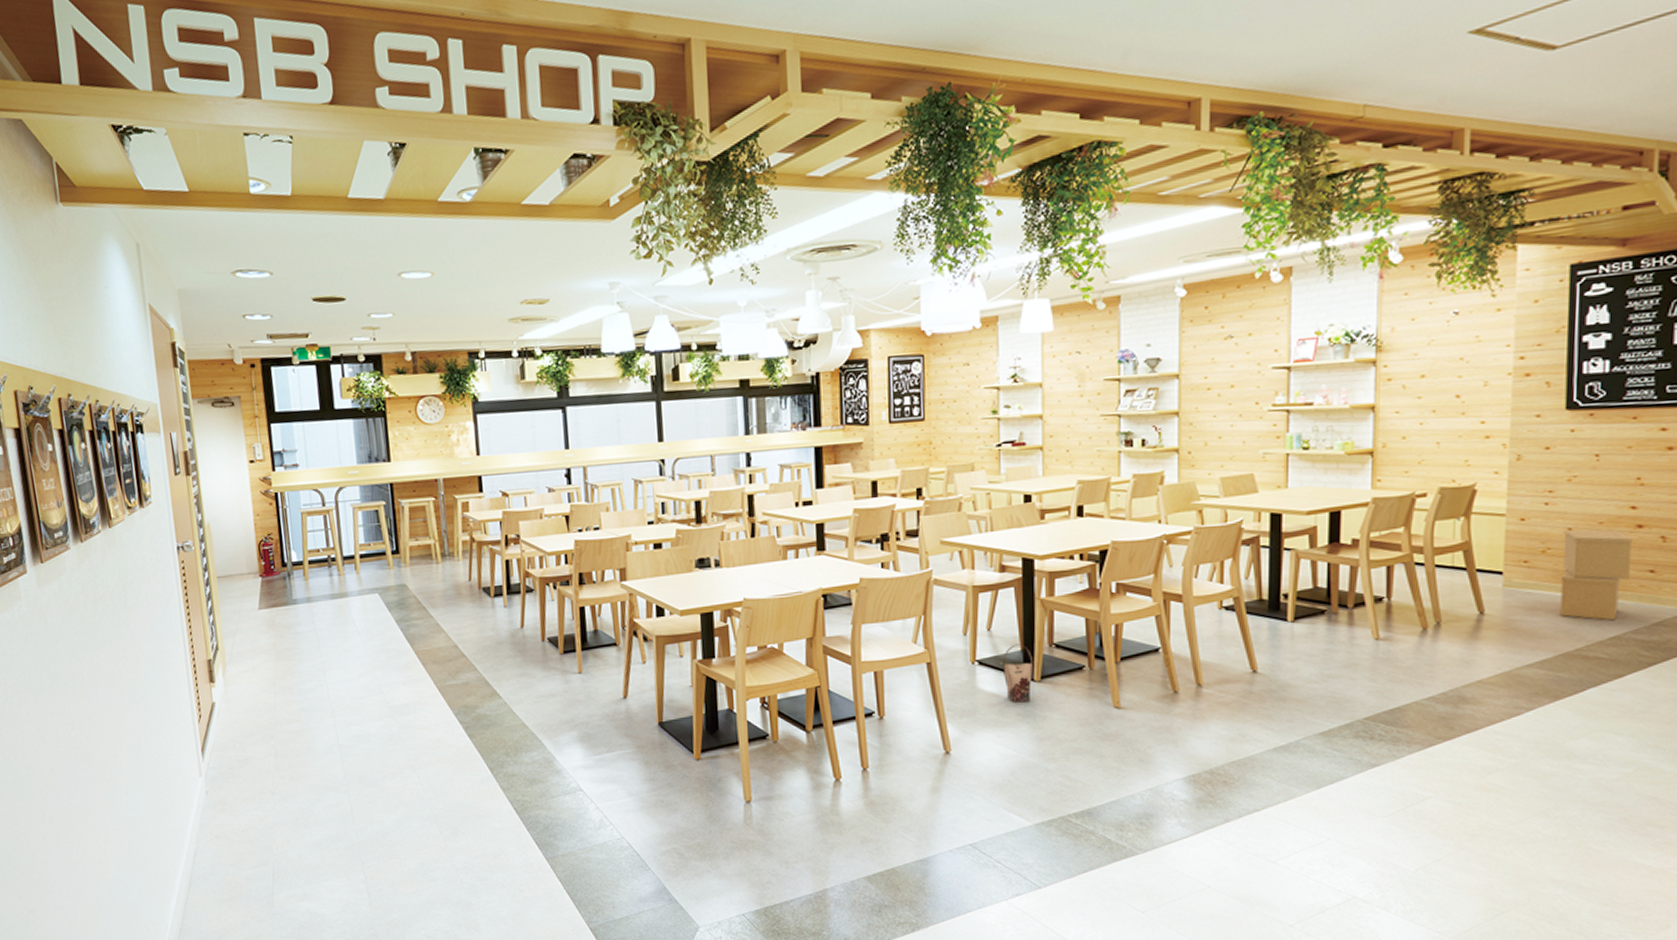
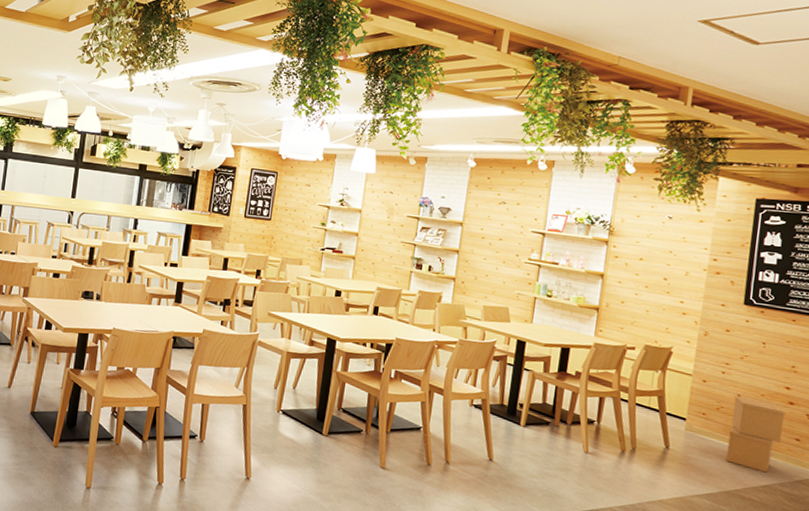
handbag: present [1000,644,1034,703] -> none [299,403,325,451]

